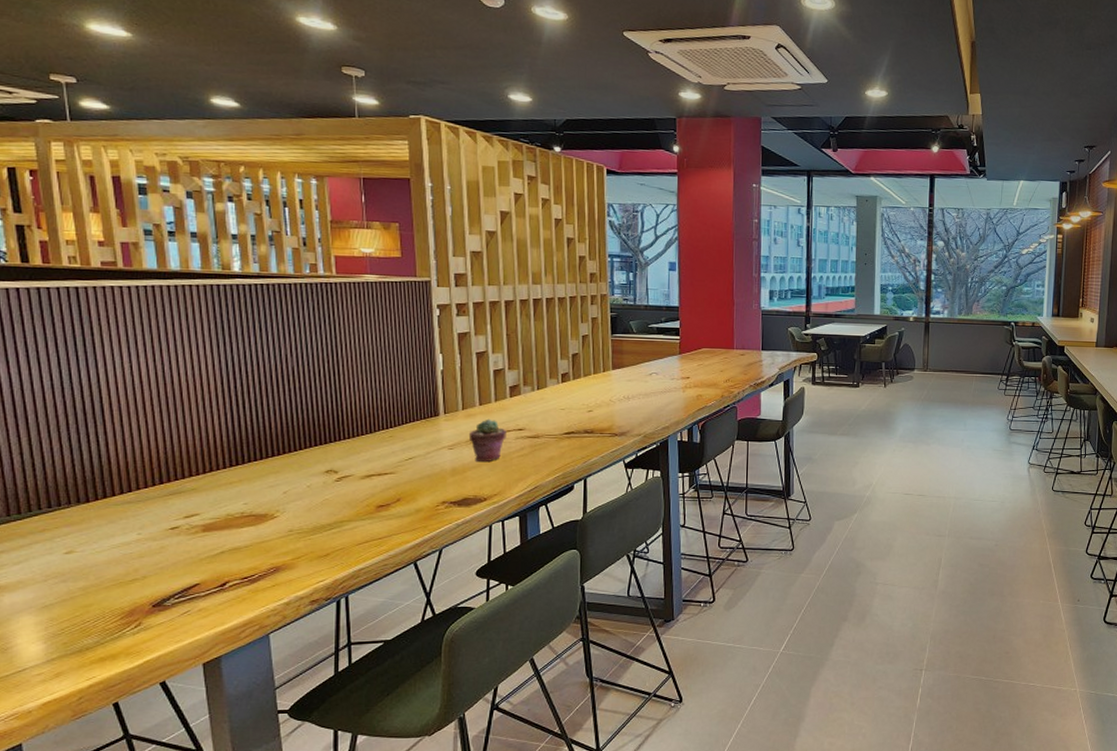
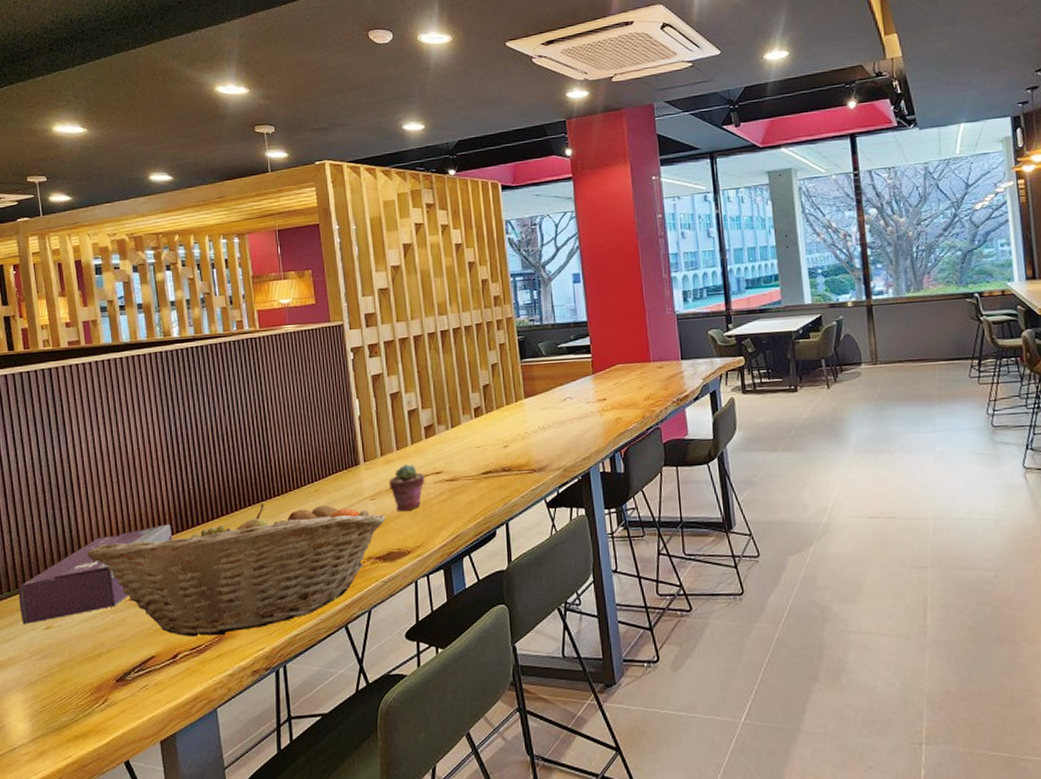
tissue box: none [31,457,225,548] -> present [18,524,173,624]
fruit basket: none [120,444,464,567] -> present [87,503,386,637]

